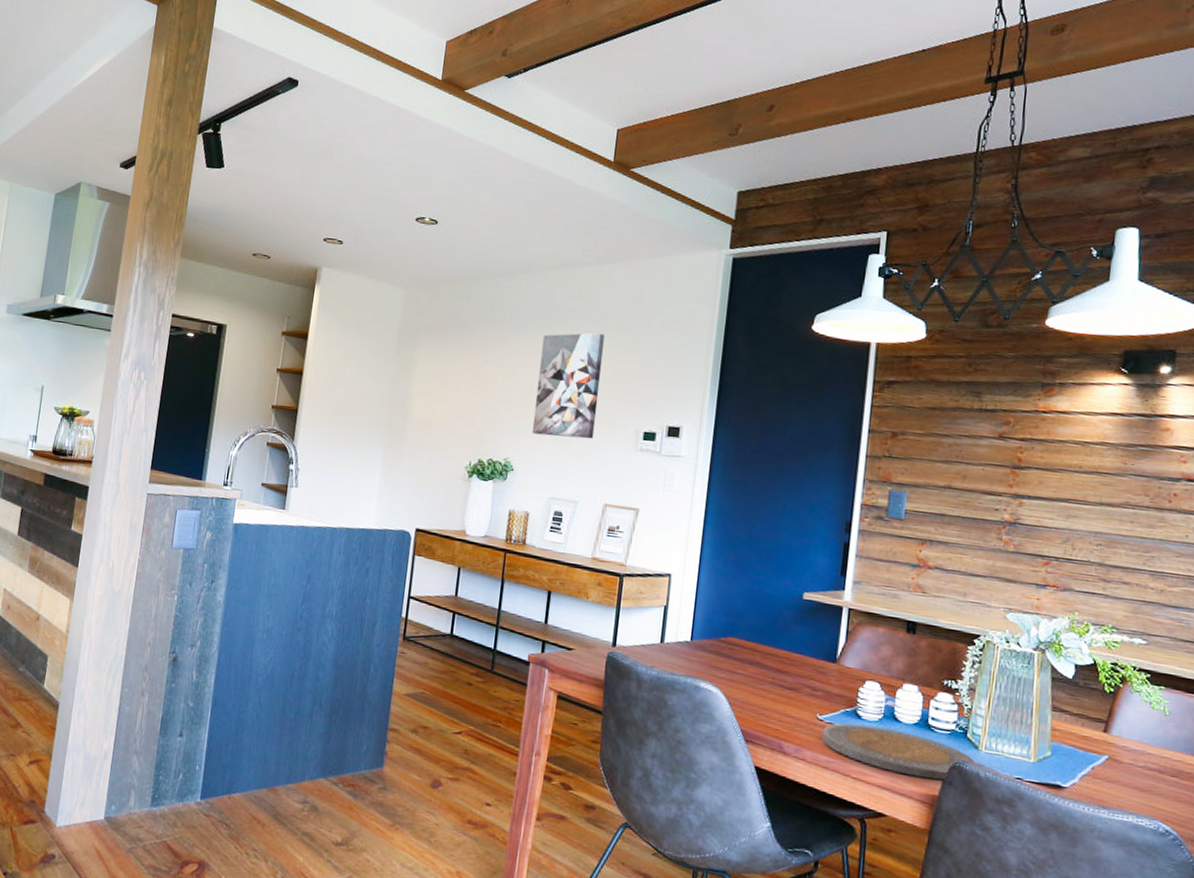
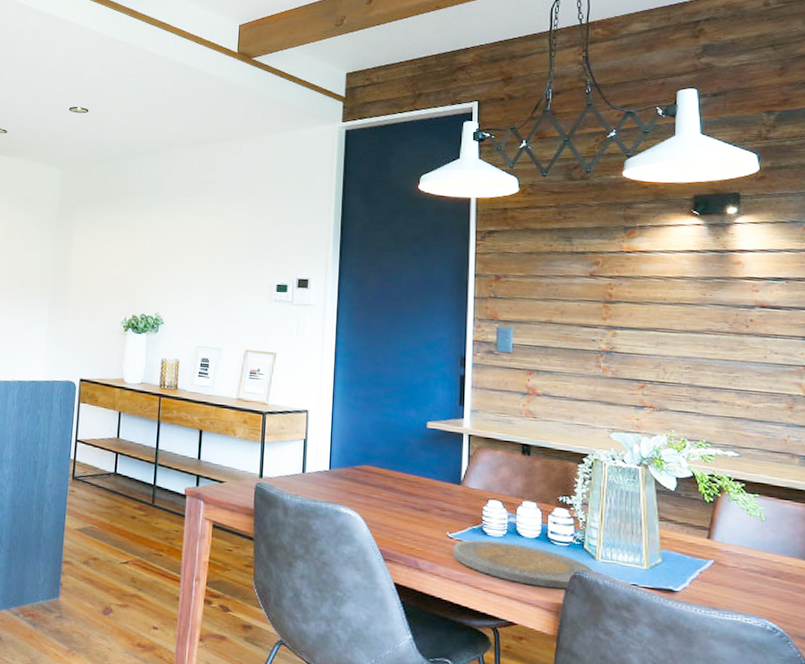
wall art: present [531,333,605,439] -> none [178,200,239,293]

